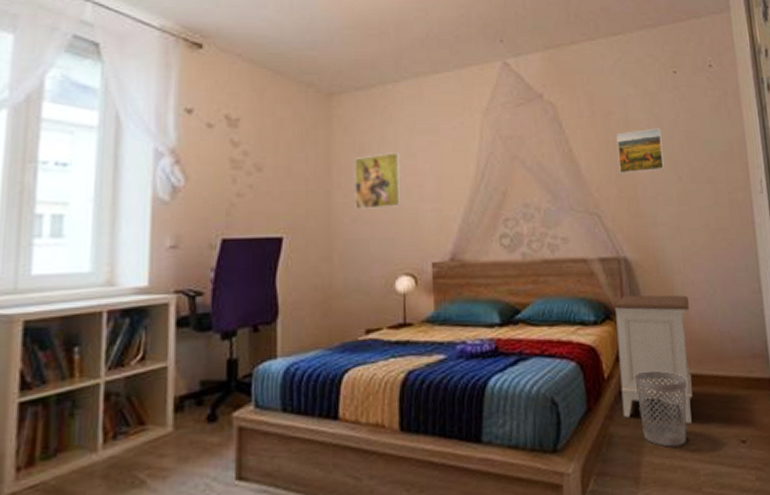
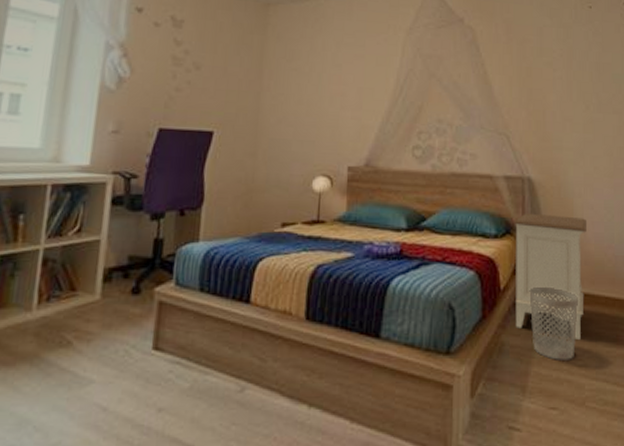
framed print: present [353,153,402,209] -> none [281,62,327,113]
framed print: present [617,128,664,174] -> none [530,58,573,99]

